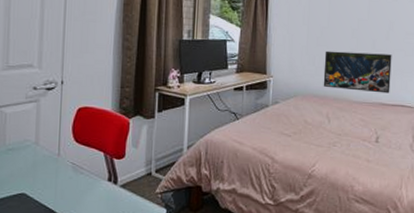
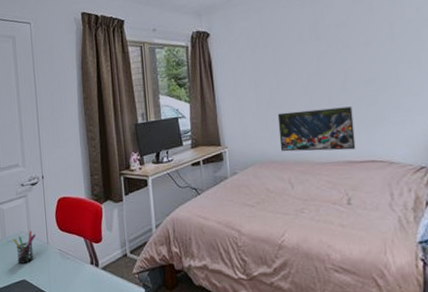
pen holder: none [14,140,44,175] -> present [13,231,36,264]

